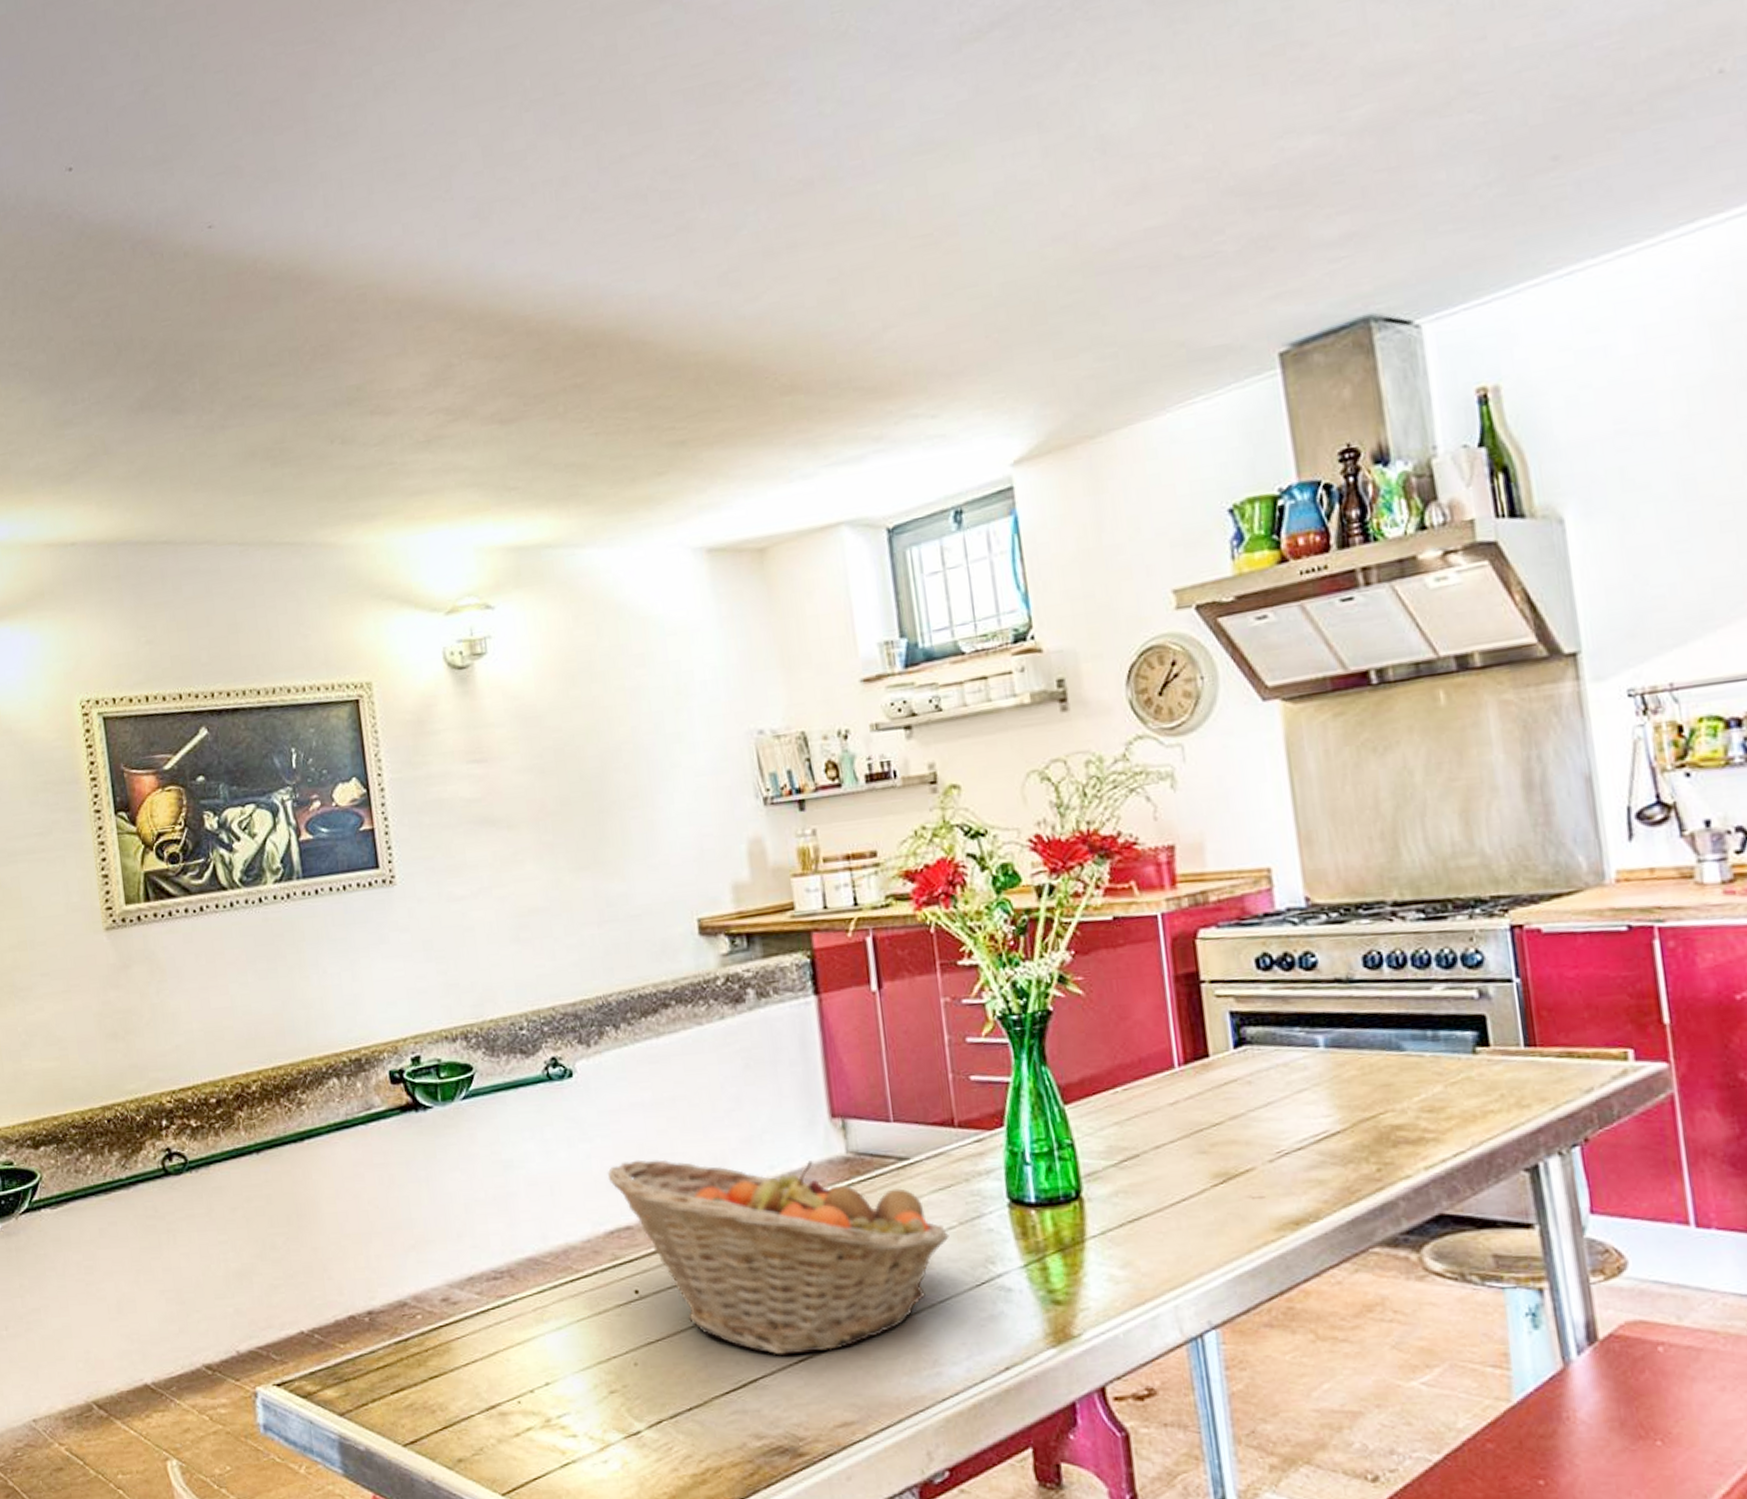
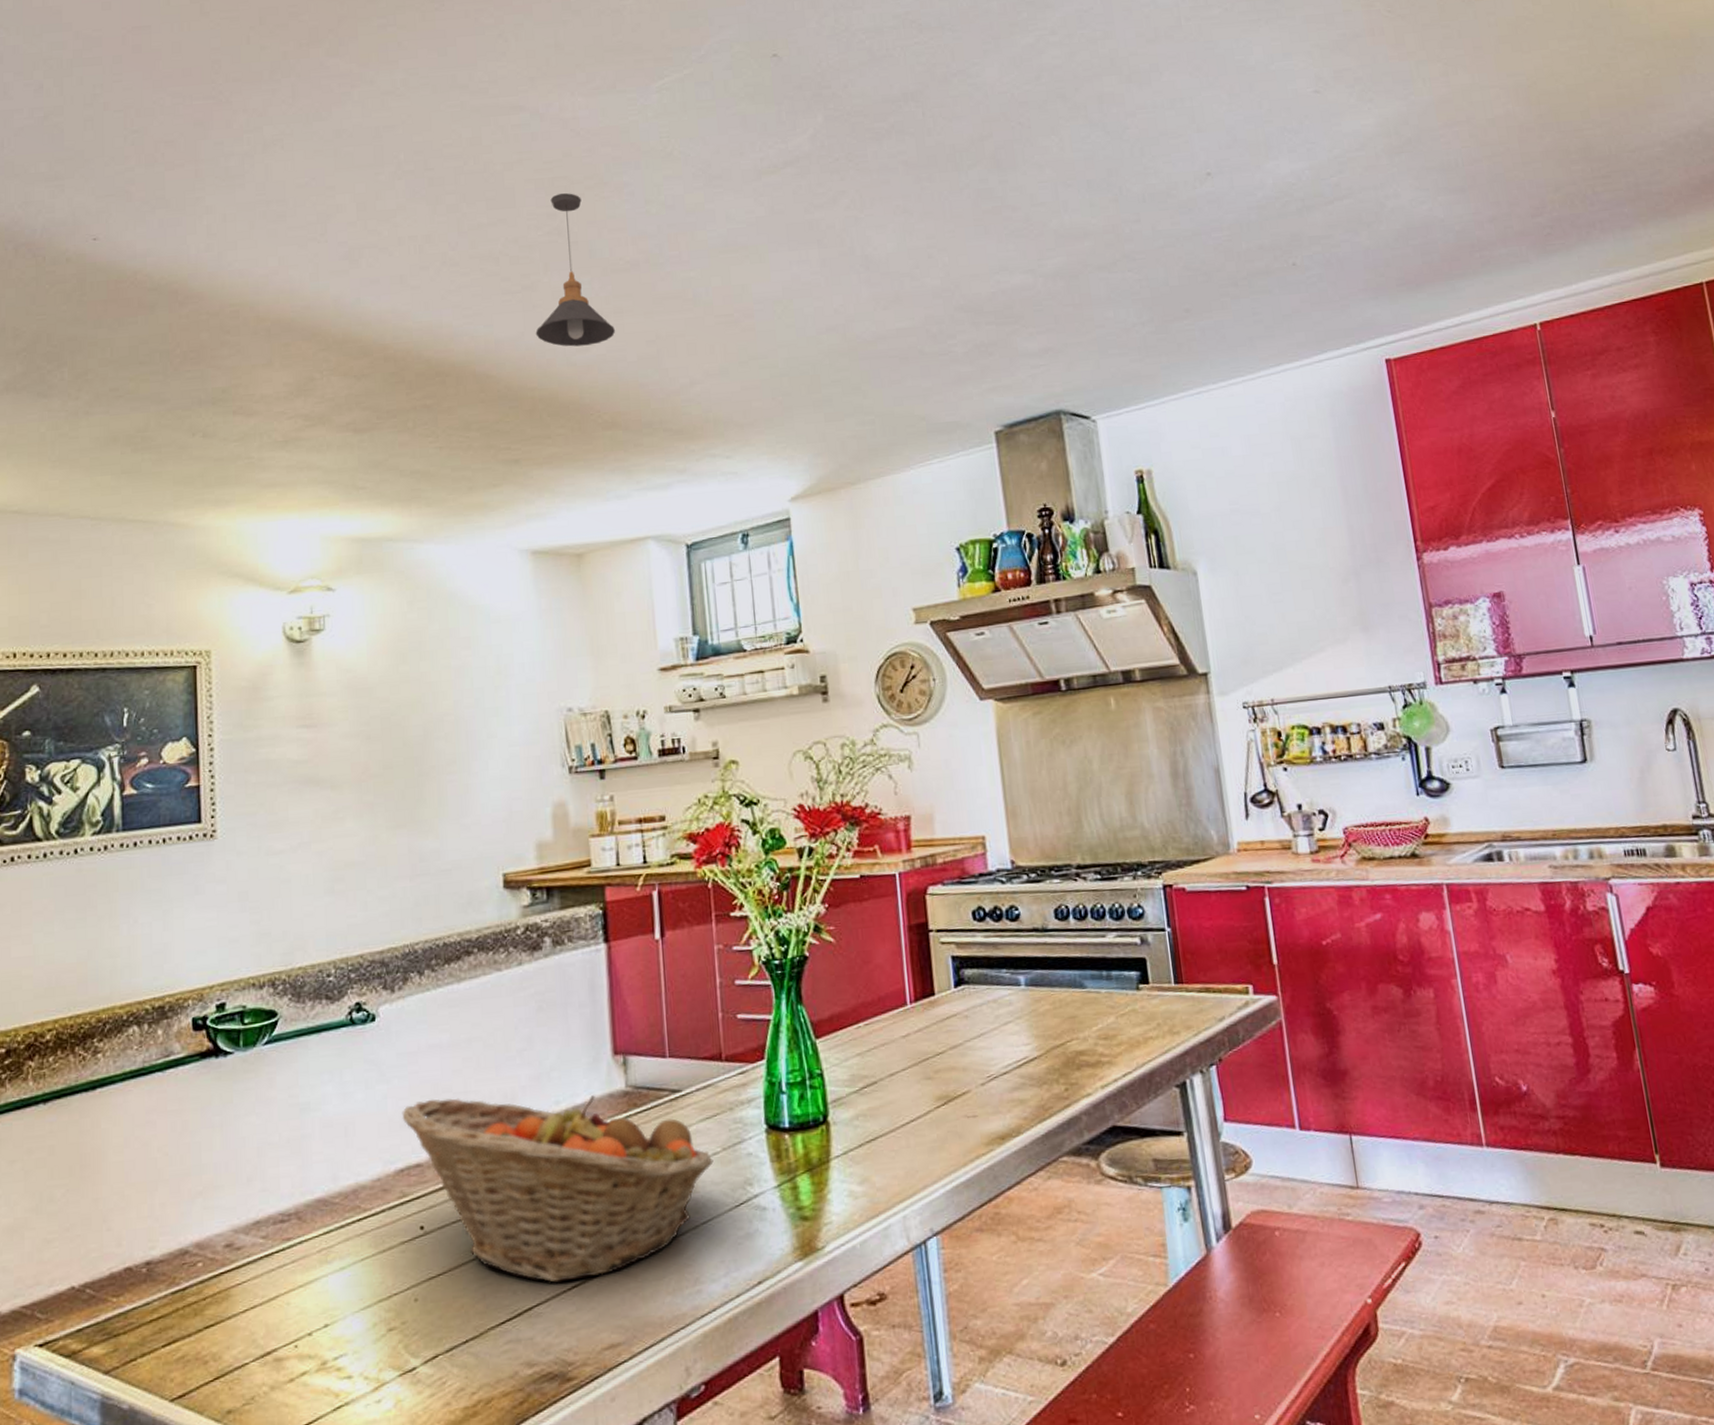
pendant light: none [695,101,790,297] -> present [535,193,616,347]

